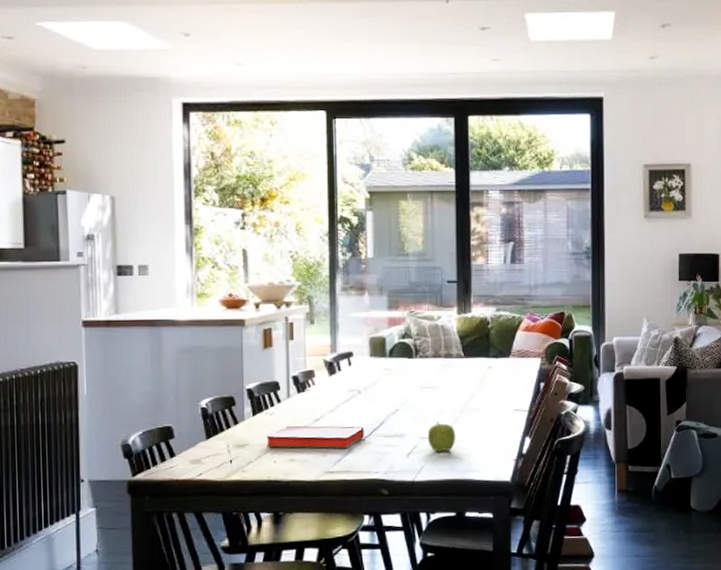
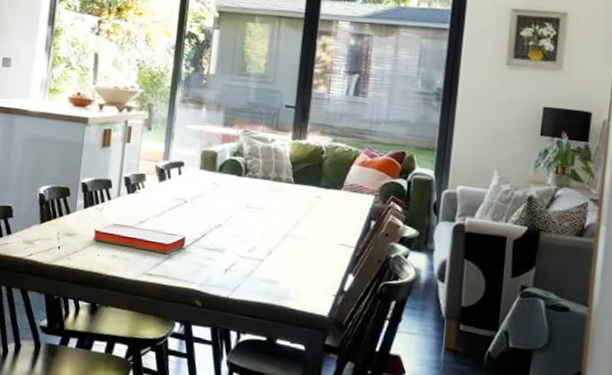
fruit: present [427,421,456,453] -> none [247,242,277,275]

